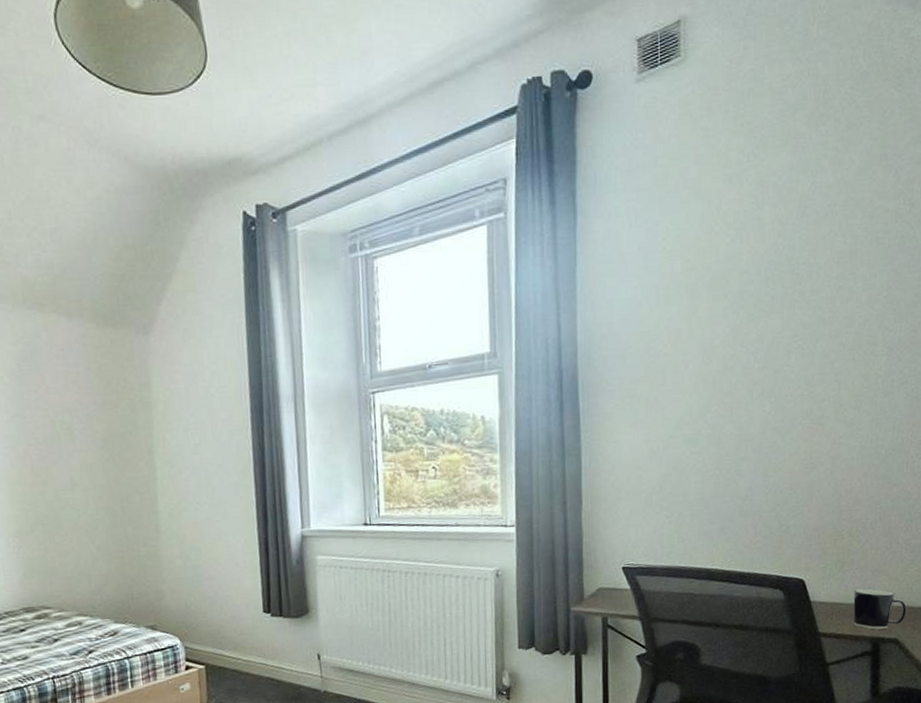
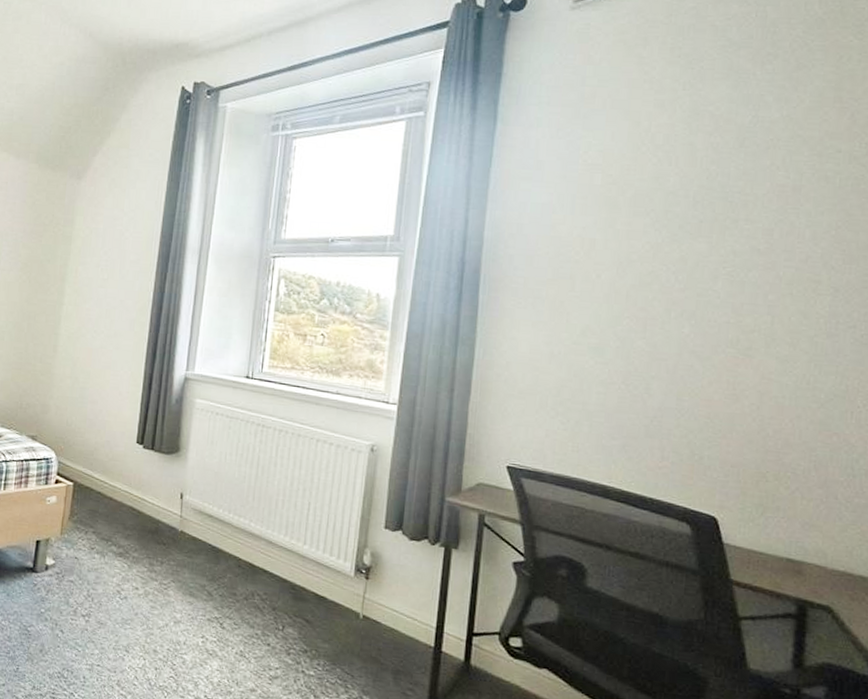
mug: present [853,588,907,630] -> none [774,541,844,592]

